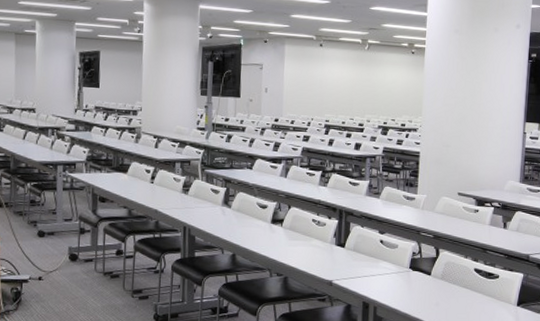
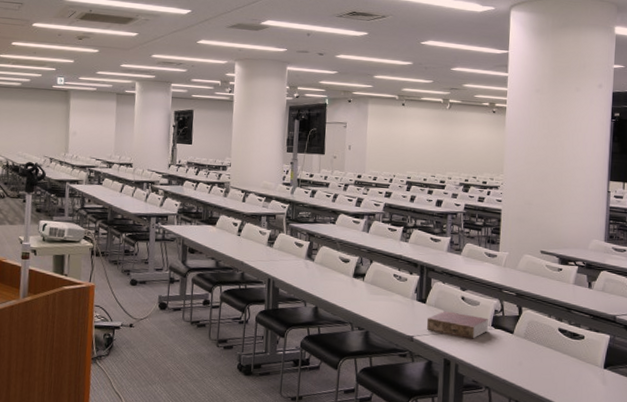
book: none [345,255,407,282] -> present [426,311,489,339]

